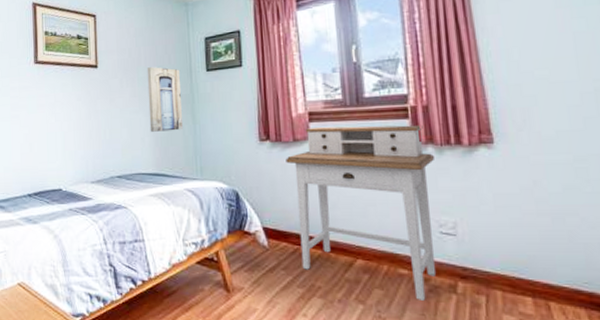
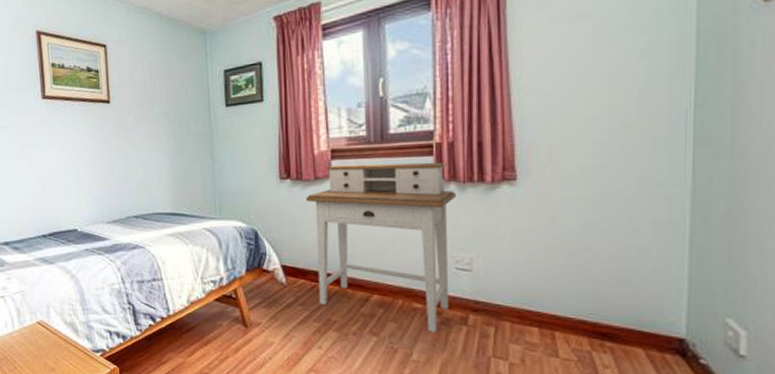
wall art: present [147,67,183,132] -> none [162,102,201,171]

